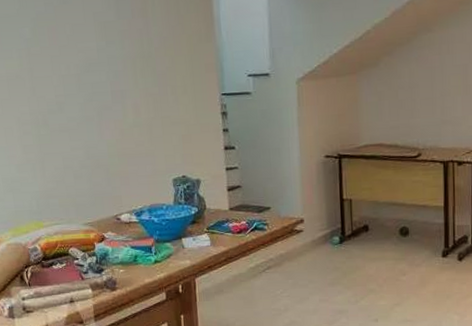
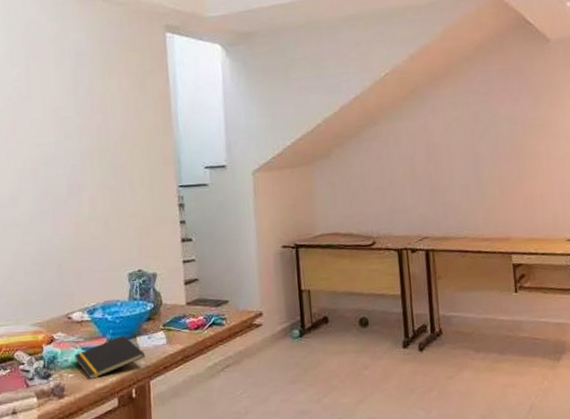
notepad: none [124,236,190,275] -> present [74,335,145,379]

